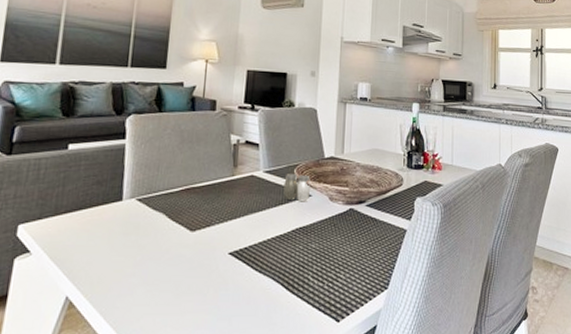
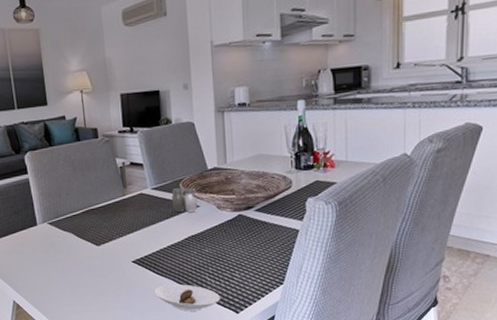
saucer: none [248,284,321,318] -> present [154,284,220,311]

